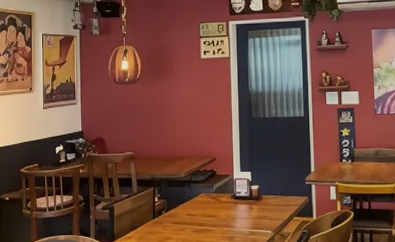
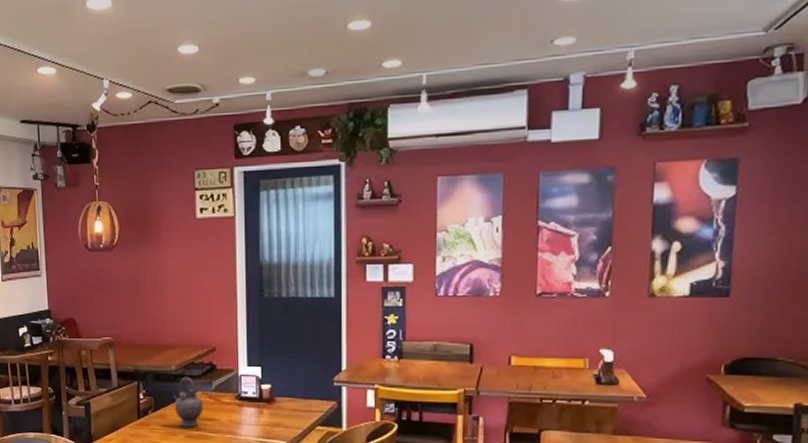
teapot: none [181,182,206,223] -> present [172,376,204,427]

